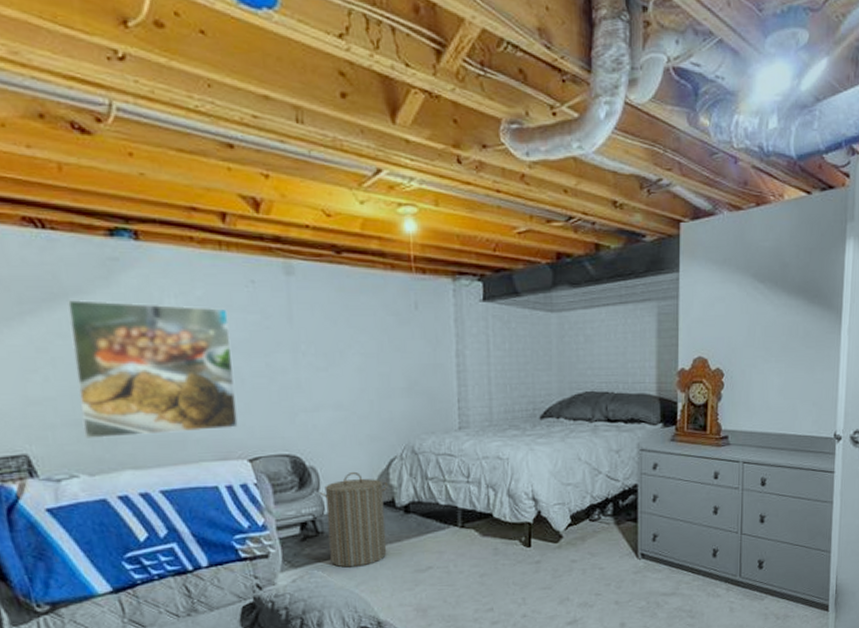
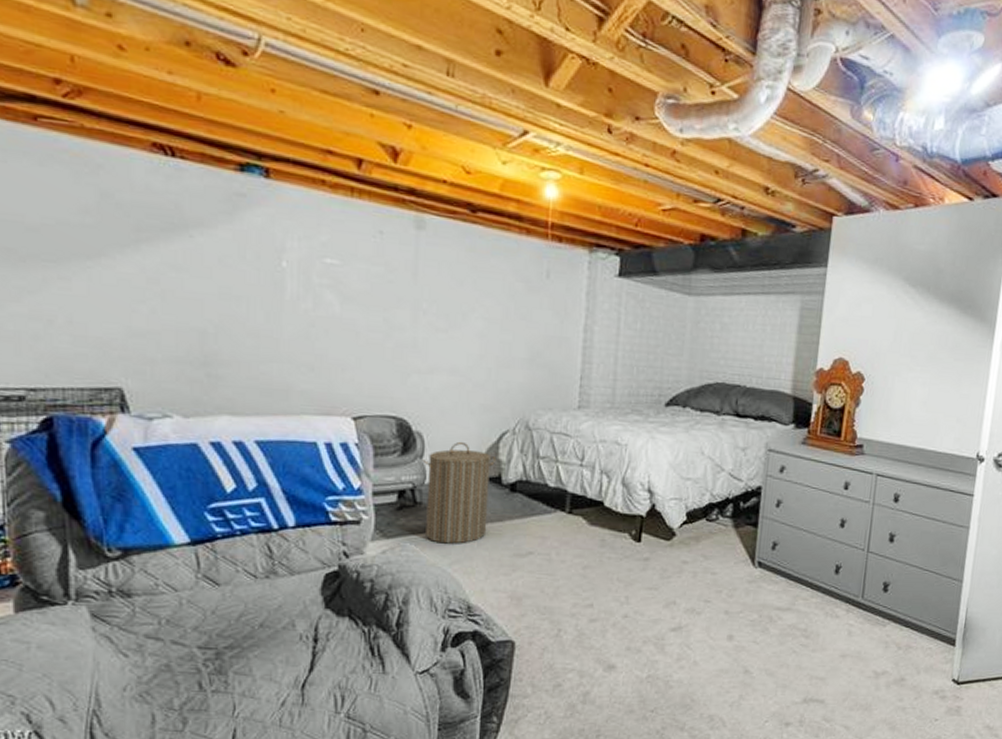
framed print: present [67,300,239,440] -> none [184,232,352,383]

